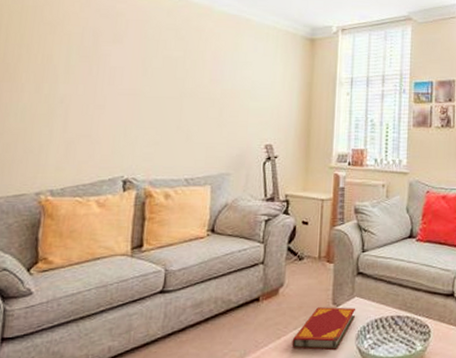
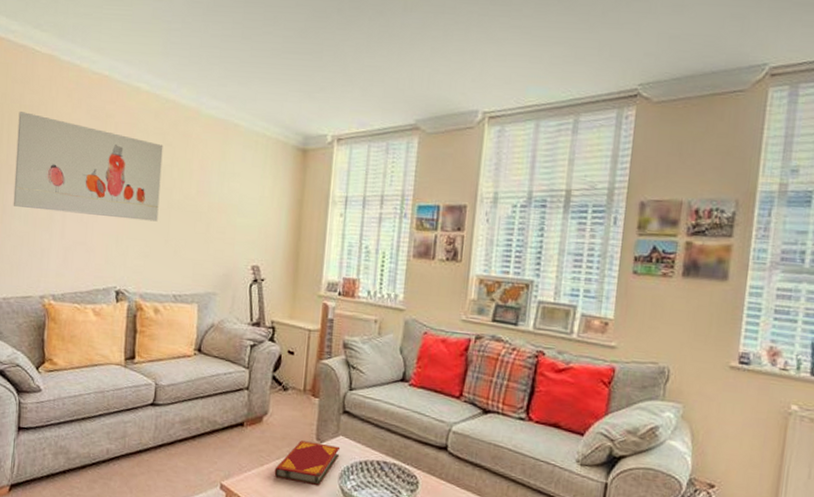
wall art: none [8,12,176,110] -> present [13,112,163,222]

